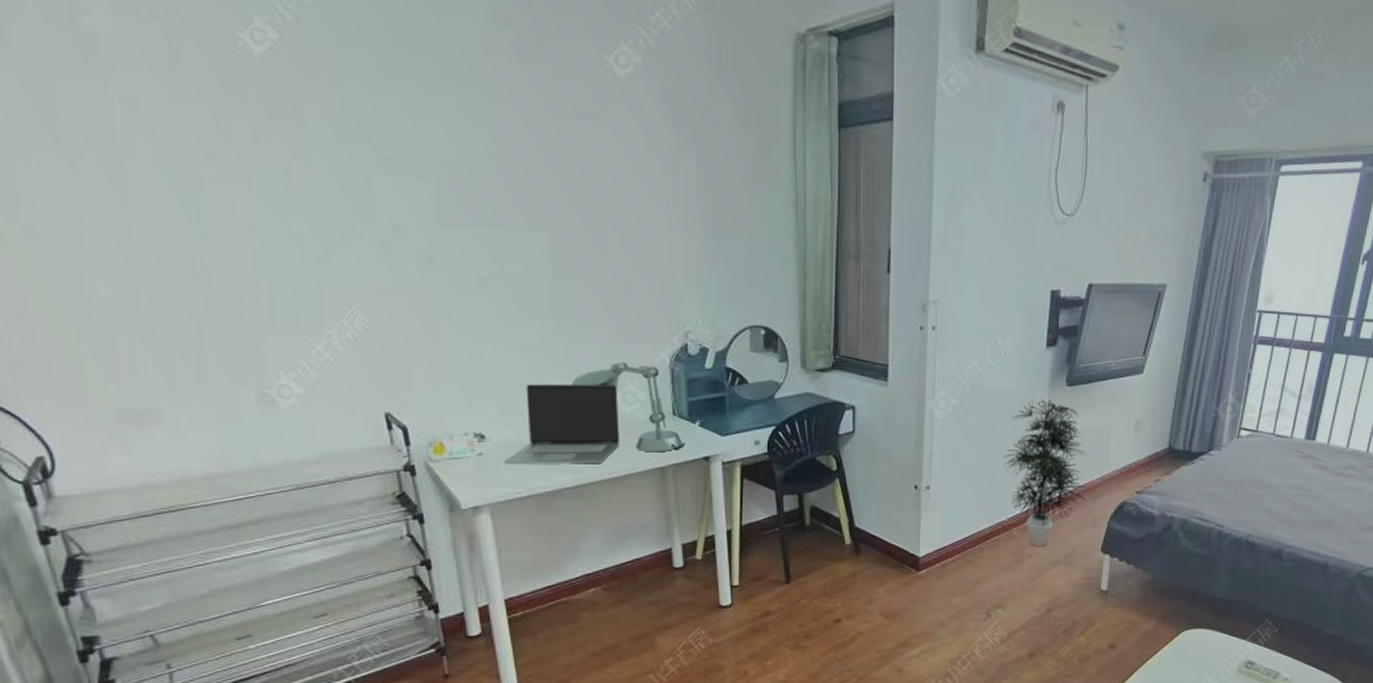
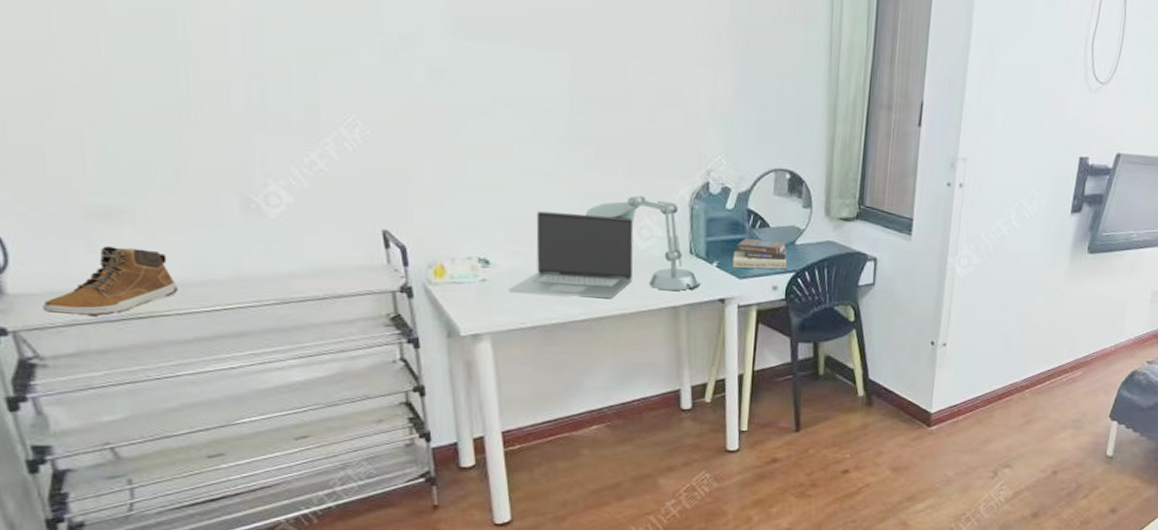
boot: none [85,446,204,513] -> present [41,246,178,316]
books: none [715,396,767,426] -> present [733,238,788,270]
plant: present [1003,398,1087,547] -> none [1020,263,1102,410]

